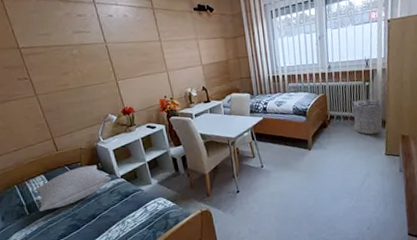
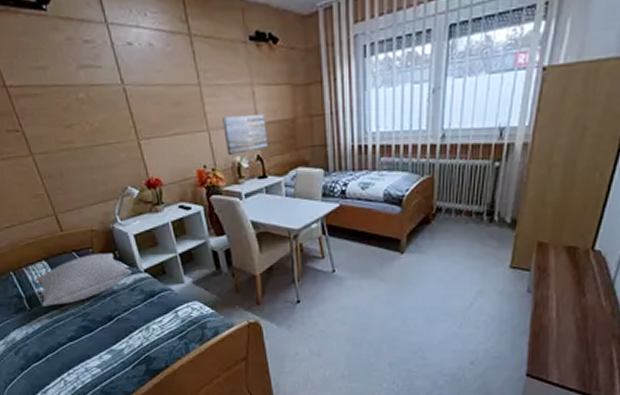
wall art: none [177,59,210,88] -> present [222,115,268,155]
laundry hamper: present [352,99,383,135] -> none [469,186,515,238]

